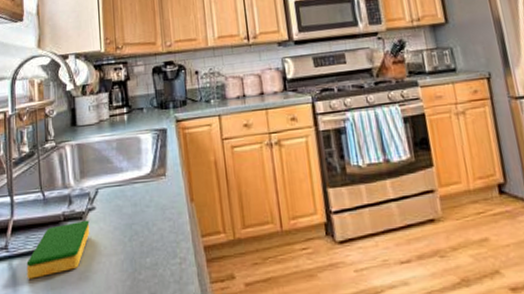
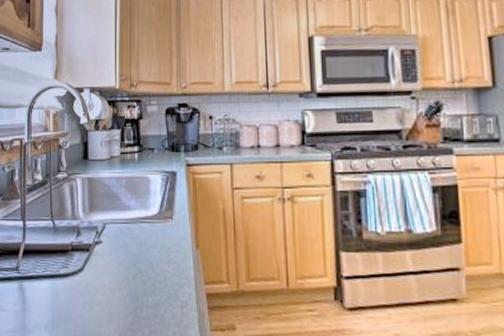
dish sponge: present [26,220,90,279] -> none [35,252,96,302]

